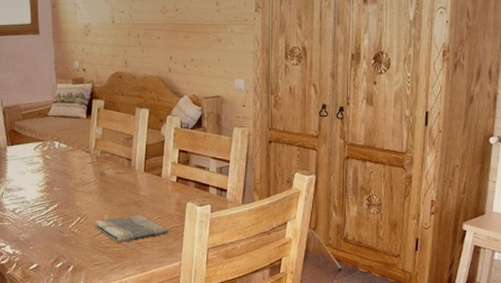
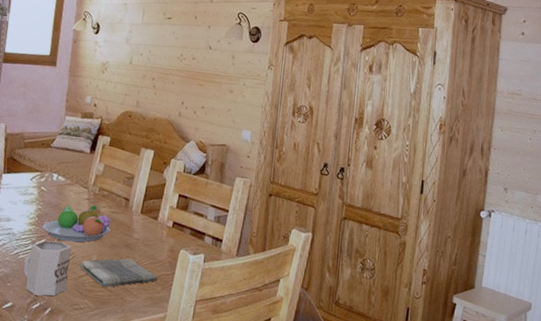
mug: none [42,205,85,256] -> present [23,240,71,296]
fruit bowl: none [53,168,117,204] -> present [42,205,111,243]

